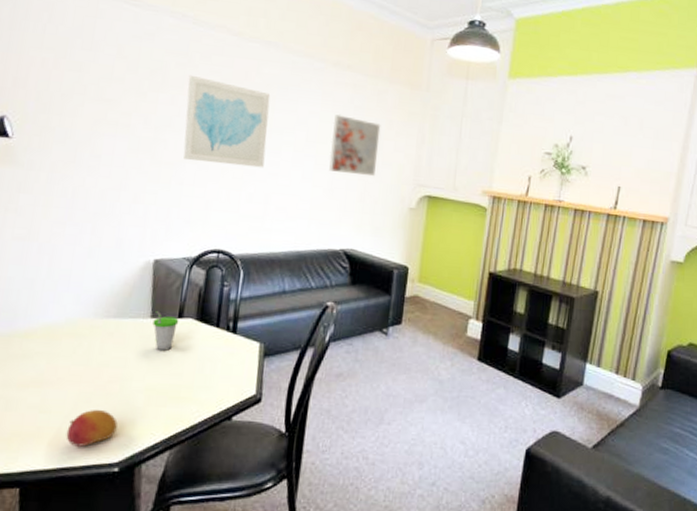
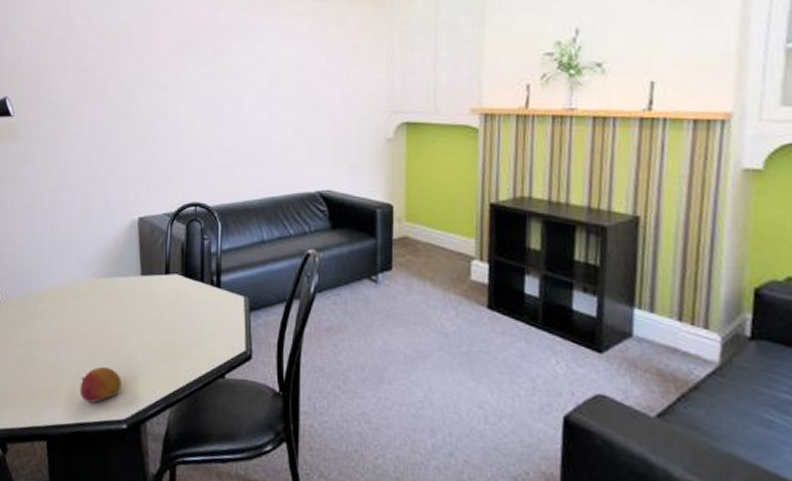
cup: present [152,310,179,351] -> none [143,267,166,308]
wall art: present [183,74,271,168] -> none [152,32,230,117]
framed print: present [329,114,381,177] -> none [294,47,345,110]

